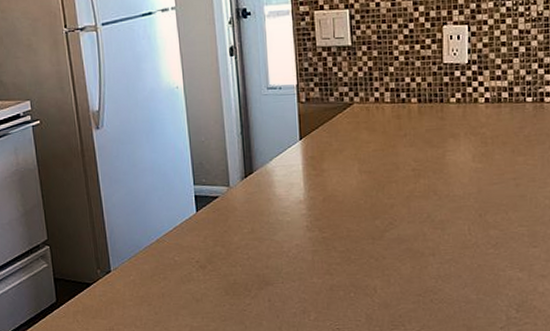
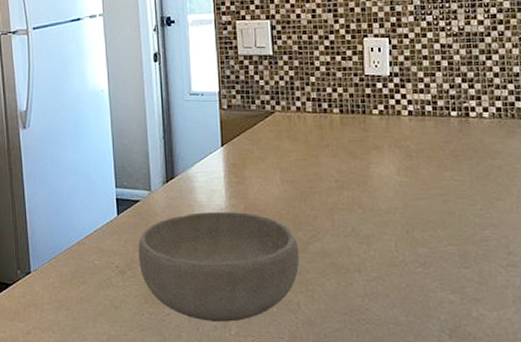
bowl: none [218,204,377,309] -> present [138,212,300,322]

